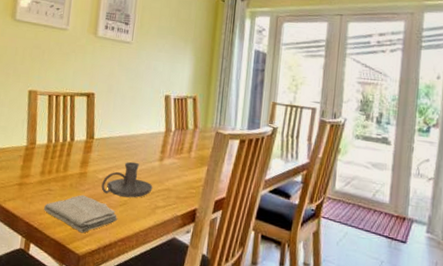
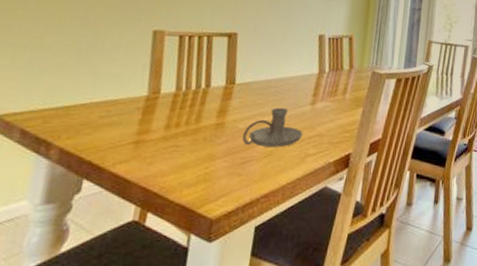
washcloth: present [43,194,118,233] -> none [166,148,262,193]

